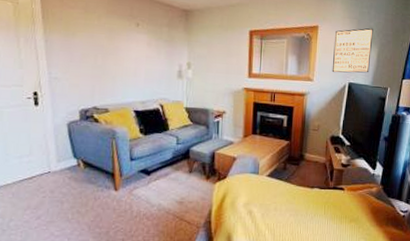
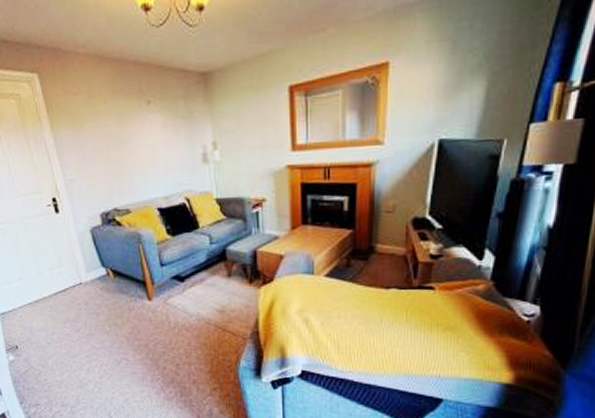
wall art: present [332,28,373,73] -> none [411,49,479,128]

